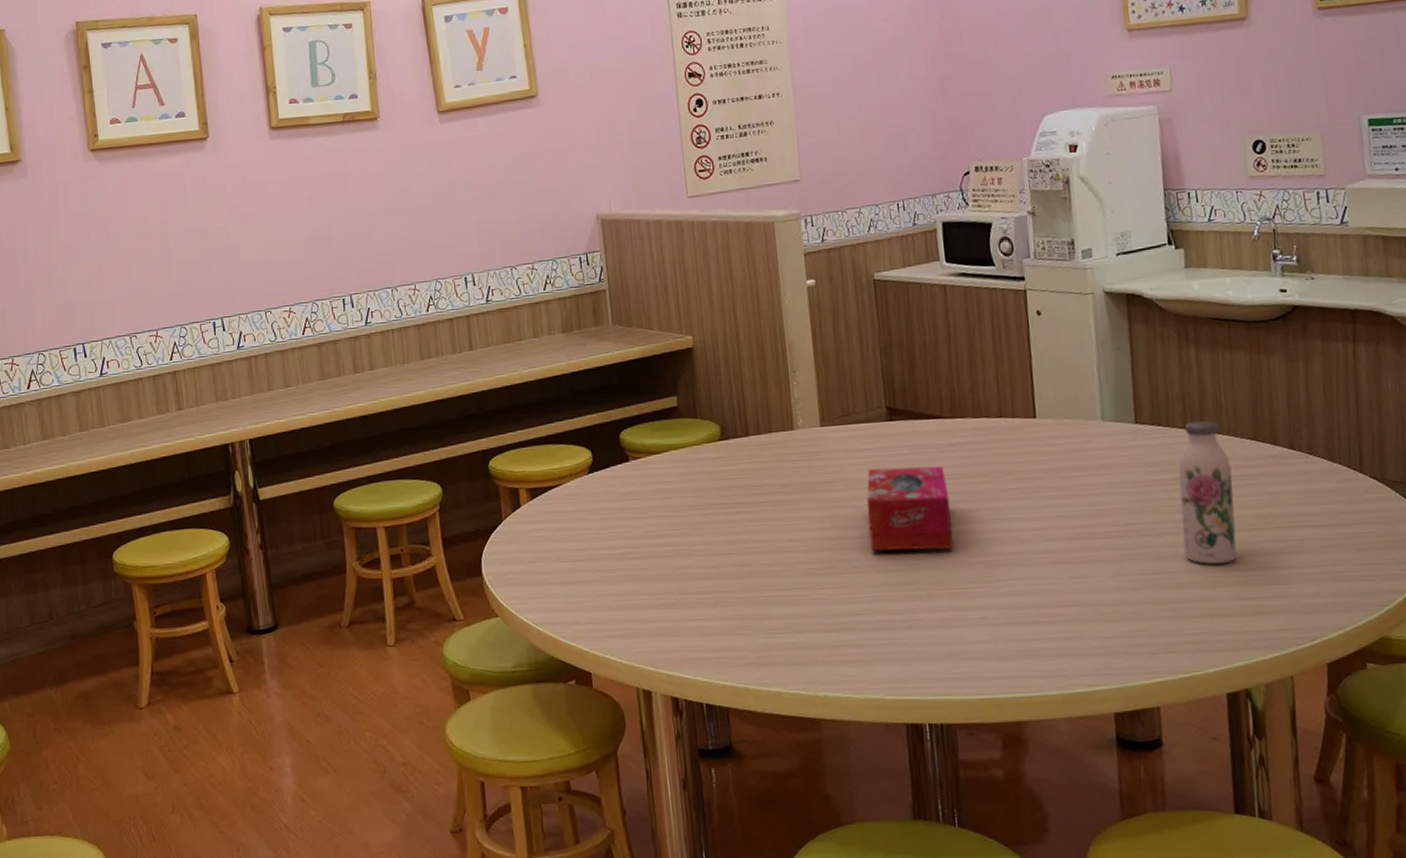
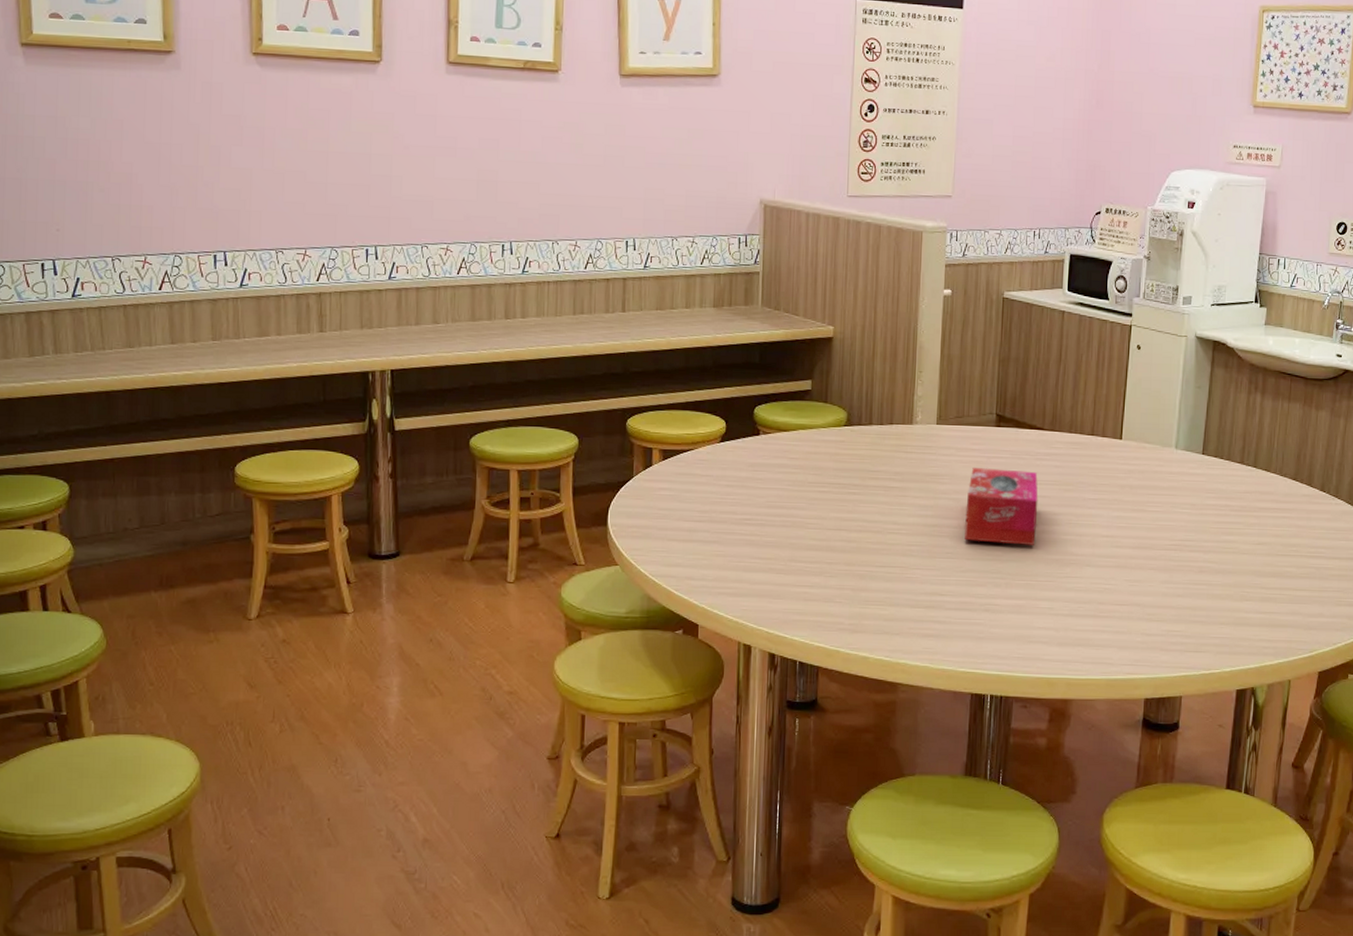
water bottle: present [1178,420,1237,565] -> none [1222,458,1272,582]

